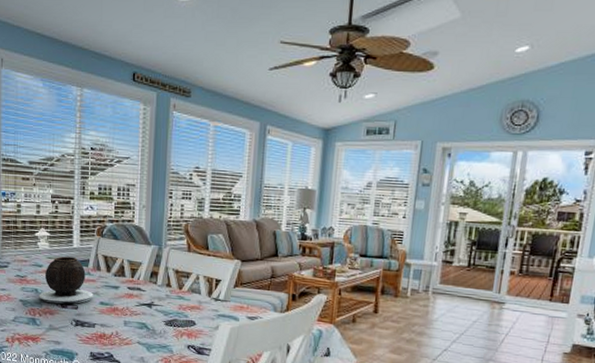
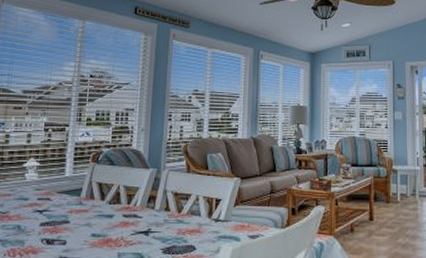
vase: present [39,256,93,304] -> none [21,187,85,241]

